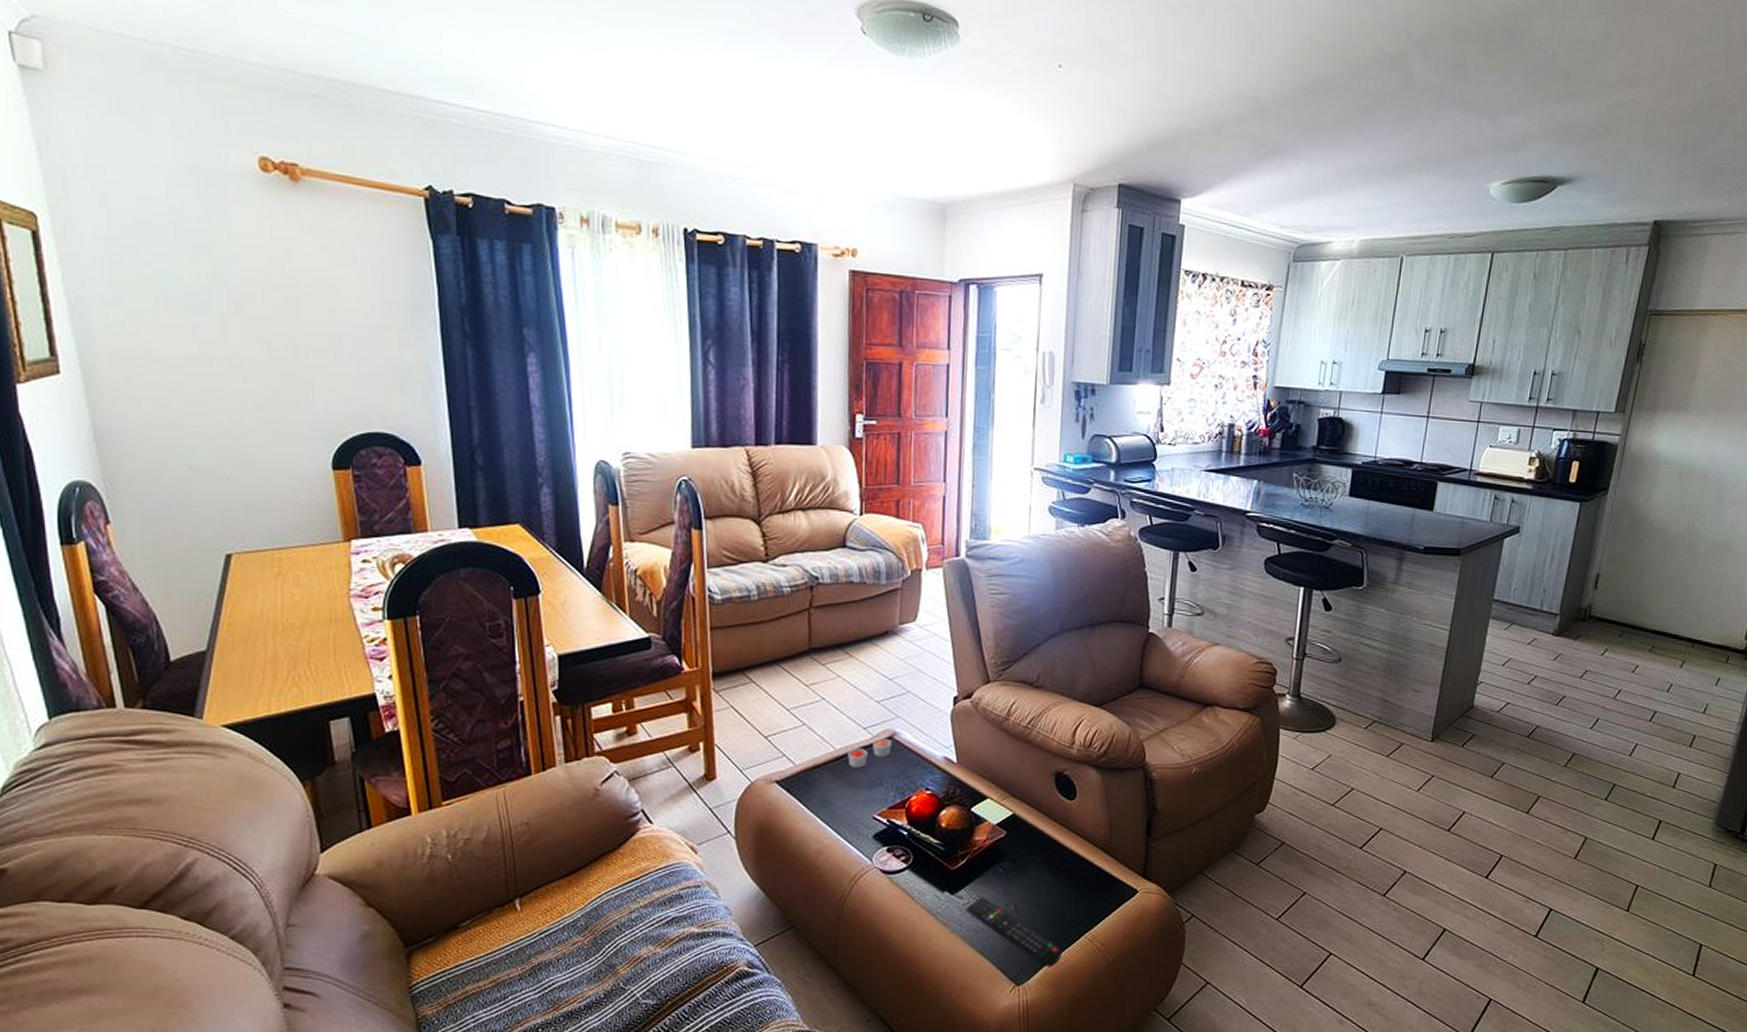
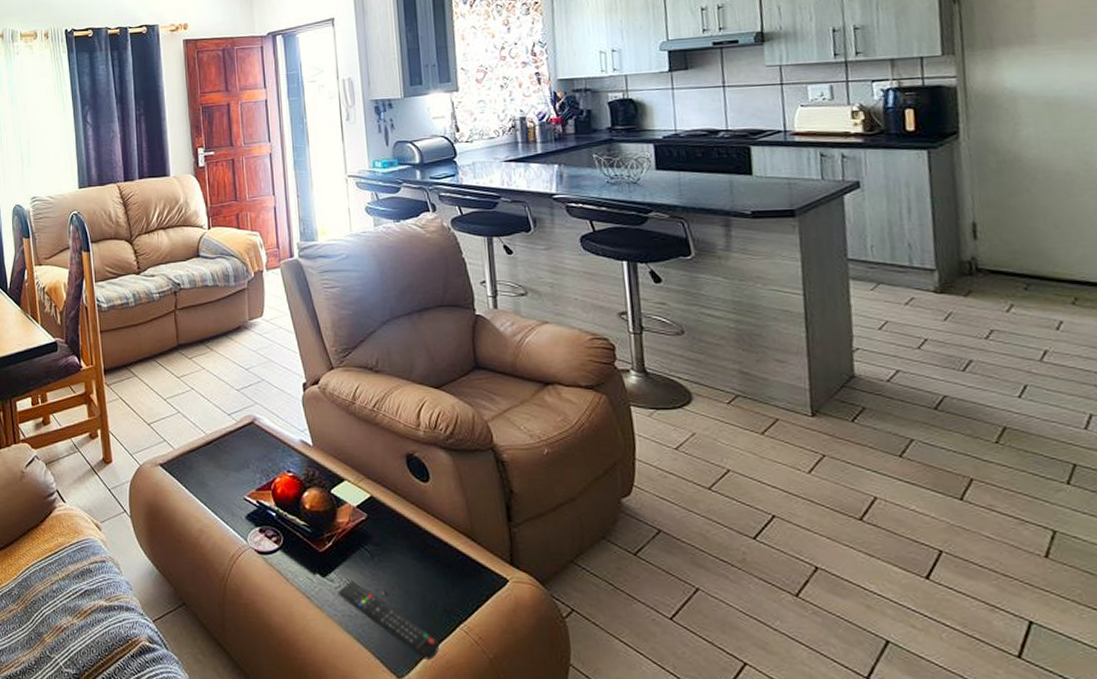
candle: present [848,739,892,768] -> none [217,424,254,451]

